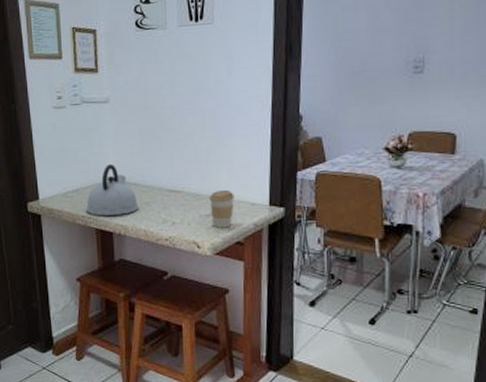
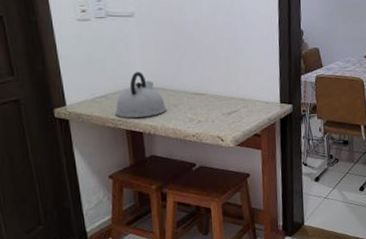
coffee cup: present [209,189,234,228] -> none [230,91,251,124]

